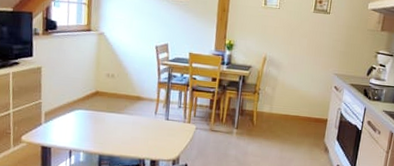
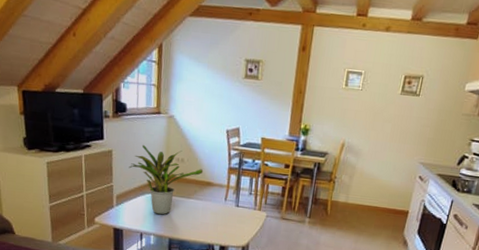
potted plant: none [58,61,134,131] -> present [128,145,204,215]

